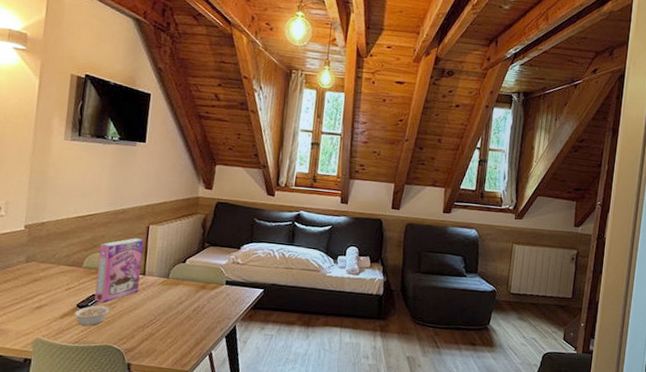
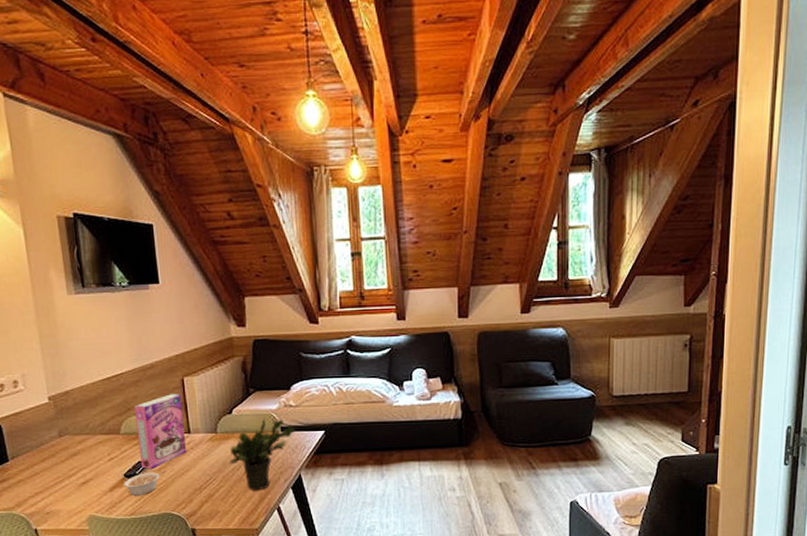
potted plant: none [174,270,238,336] -> present [228,418,294,491]

